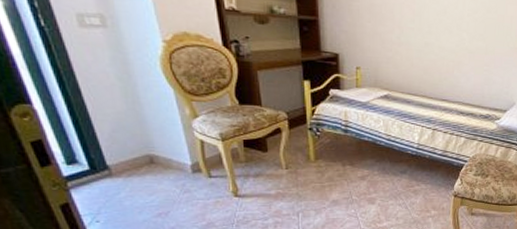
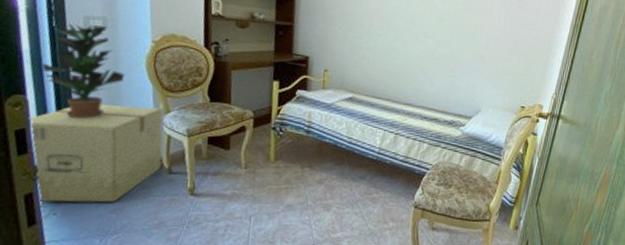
potted plant: none [40,21,141,127] -> present [41,23,125,119]
cardboard box: none [42,111,200,211] -> present [28,104,163,203]

